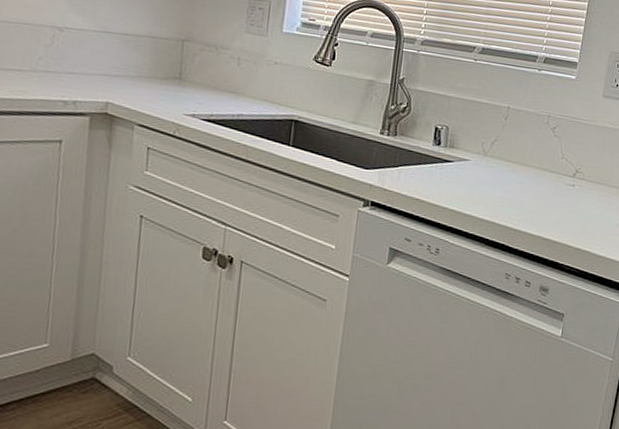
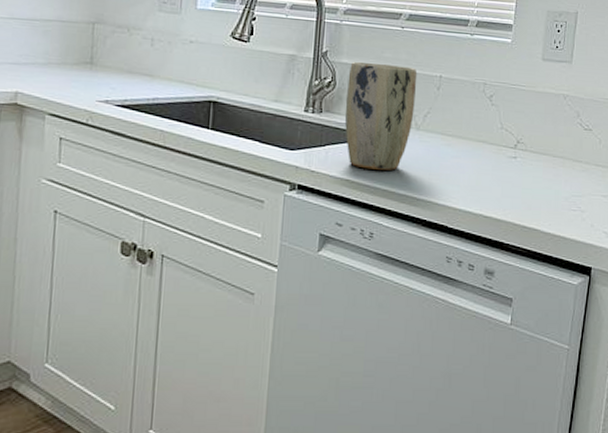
plant pot: none [417,89,487,192] -> present [345,61,418,170]

